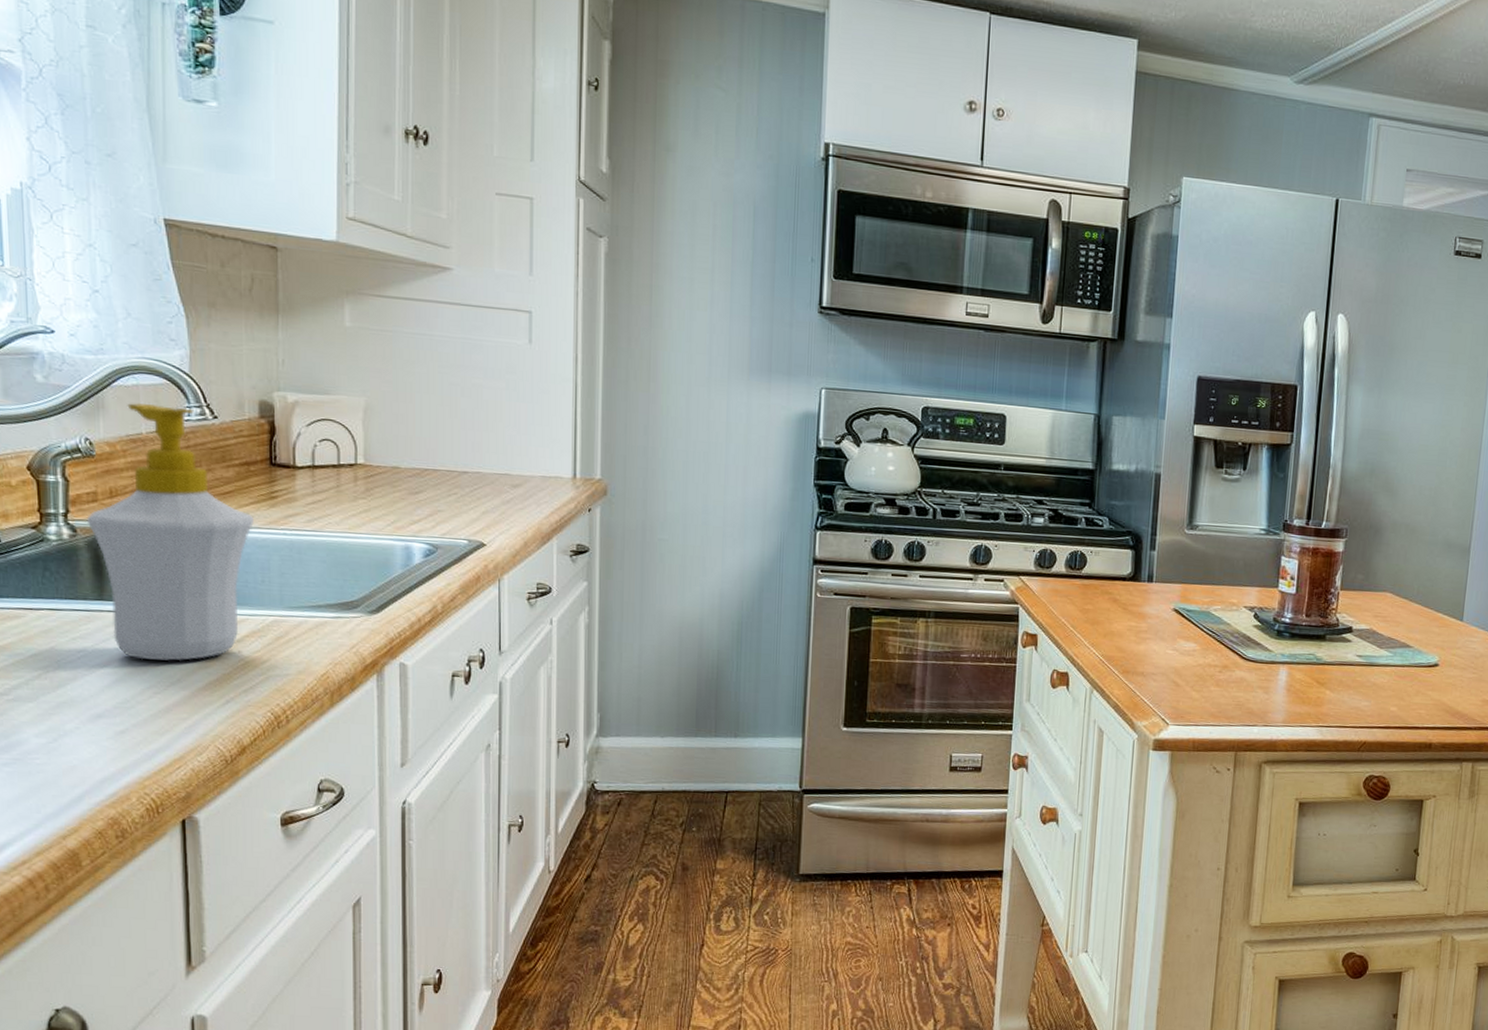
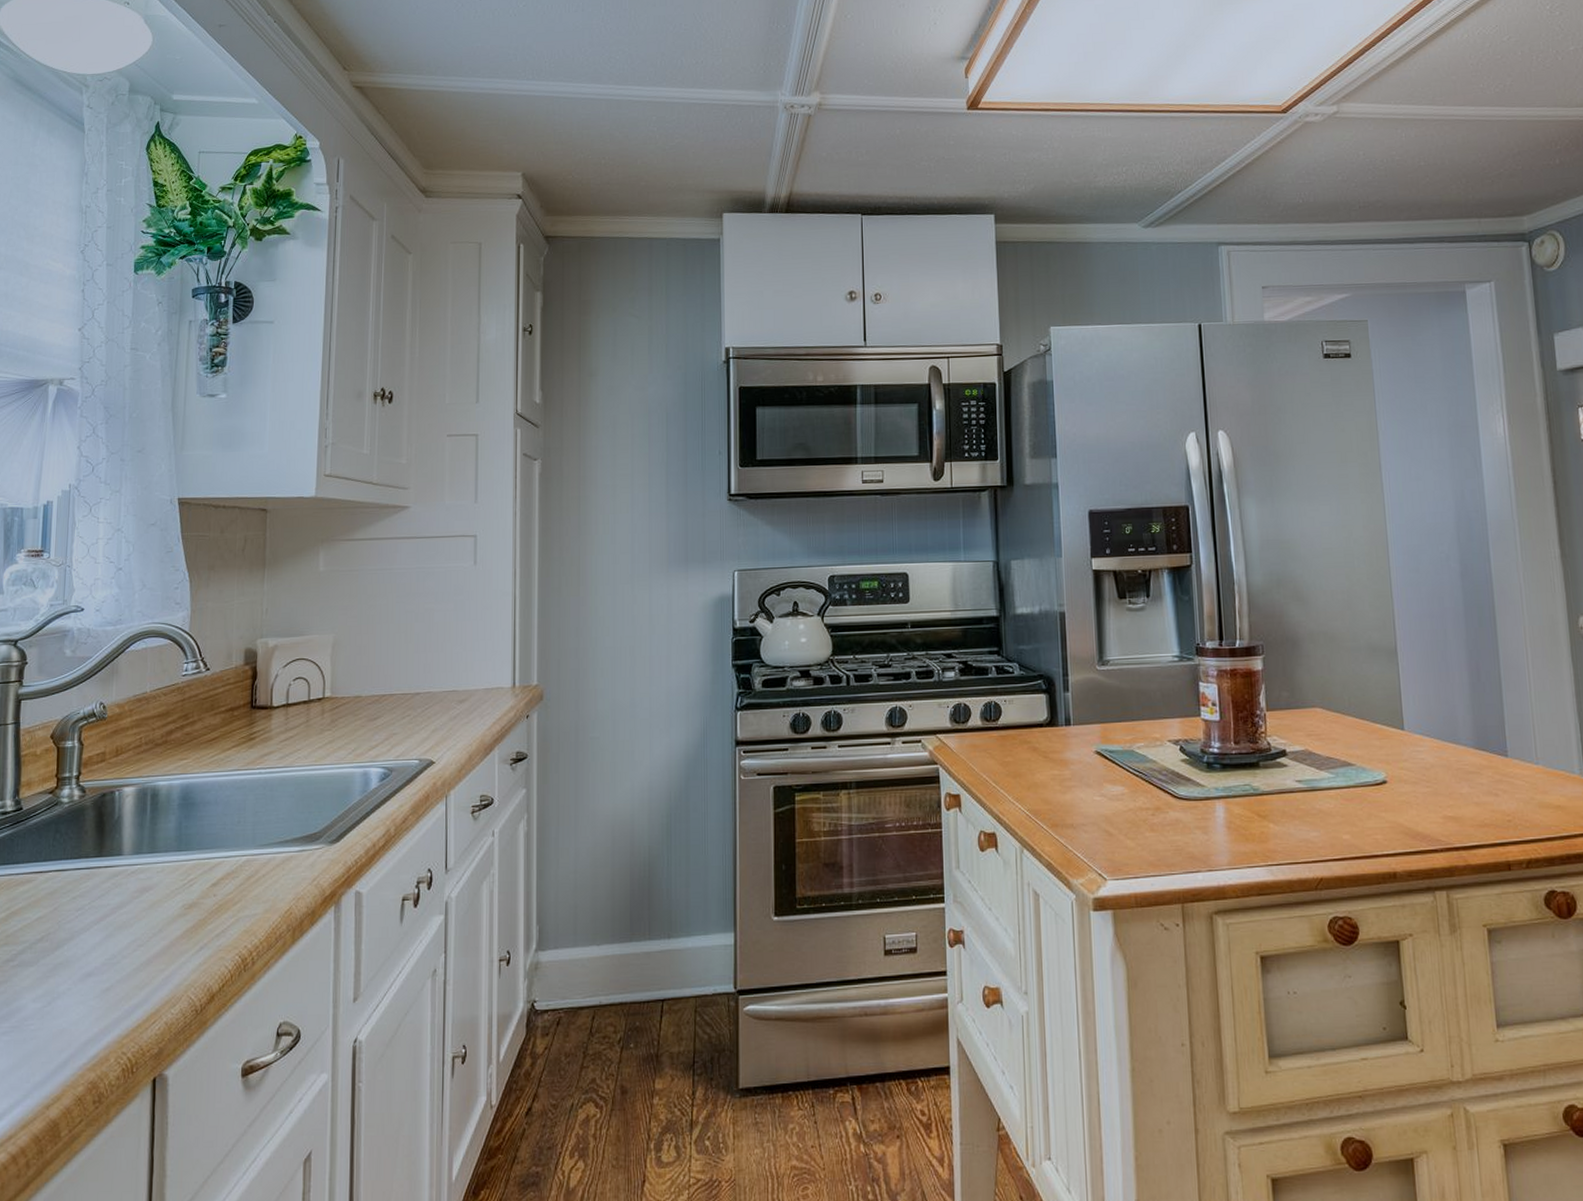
soap bottle: present [86,402,254,662] -> none [94,664,234,913]

